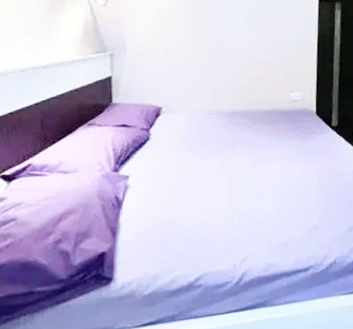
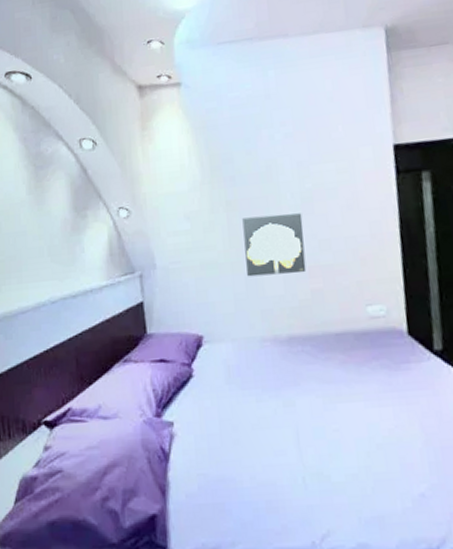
wall art: none [203,19,250,65] -> present [242,213,307,277]

